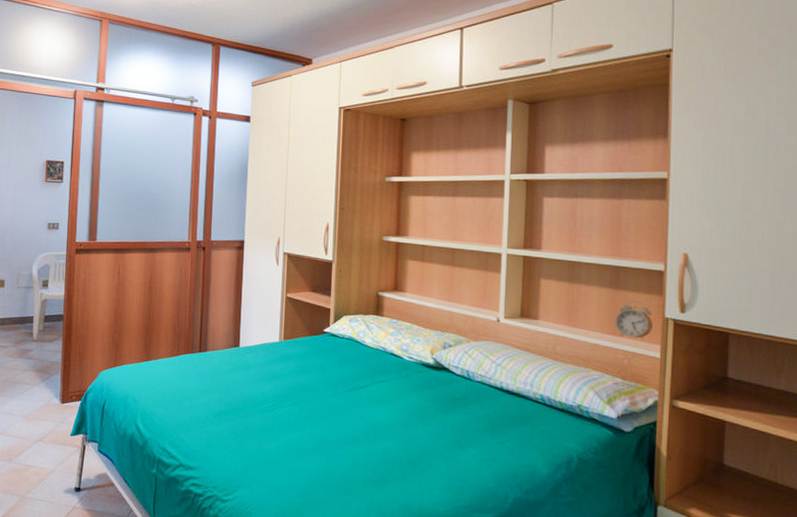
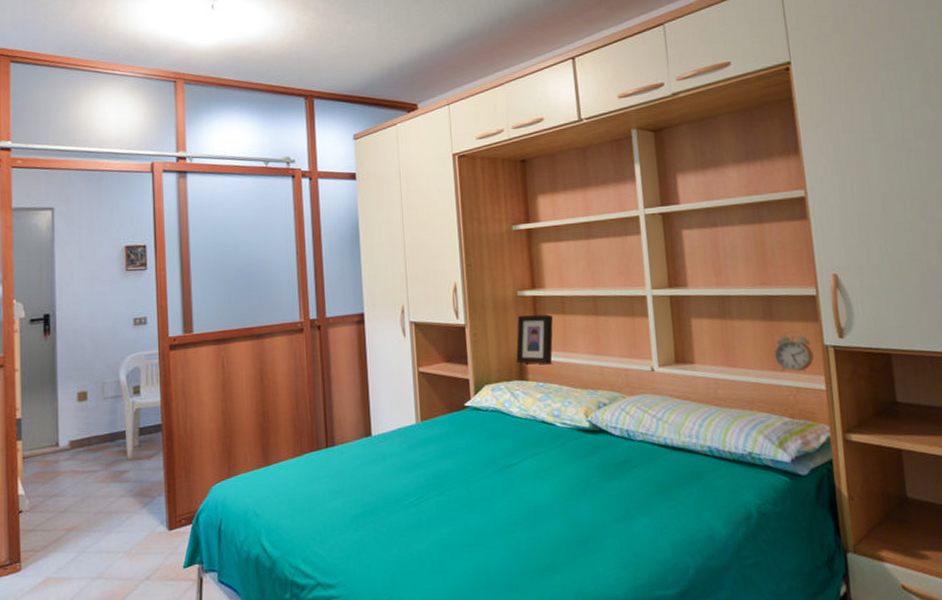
picture frame: none [374,258,413,305] -> present [516,314,554,365]

